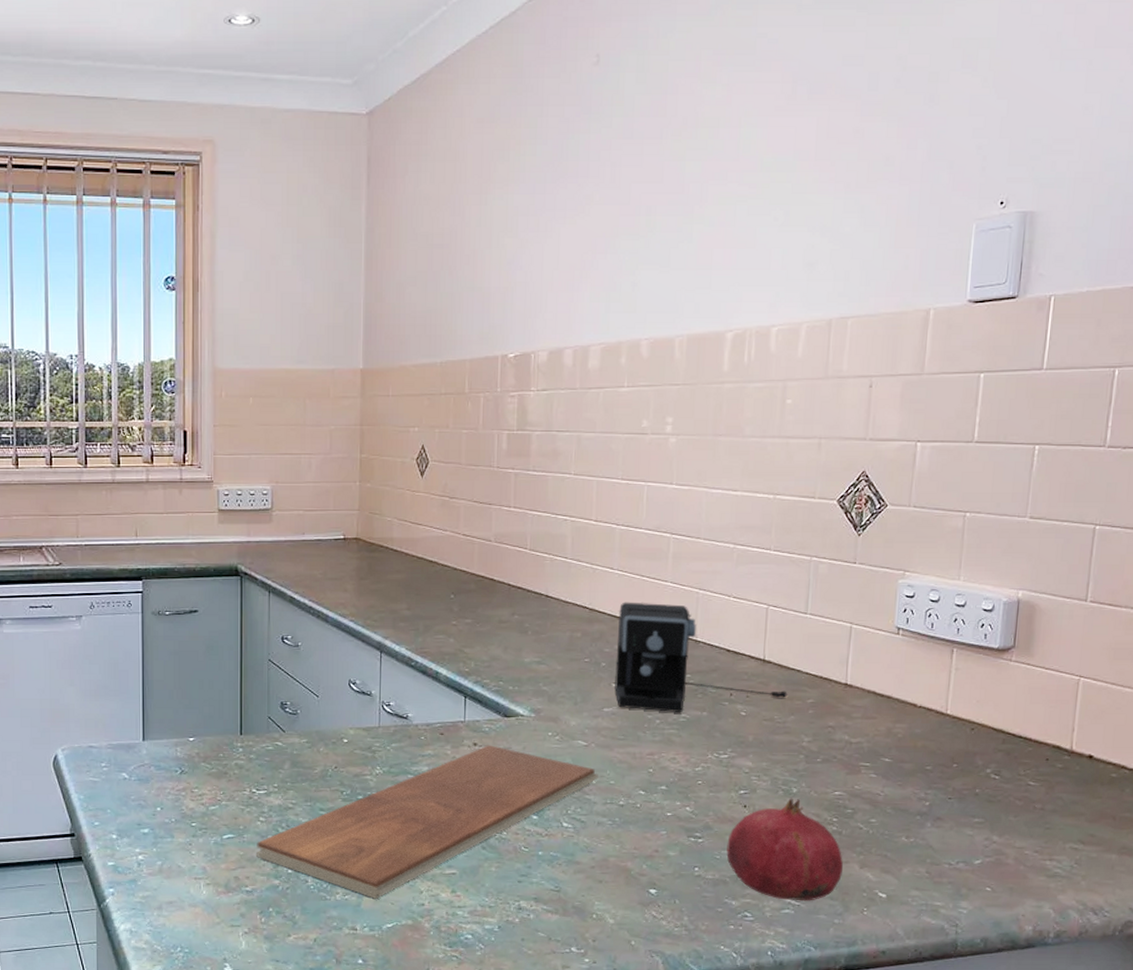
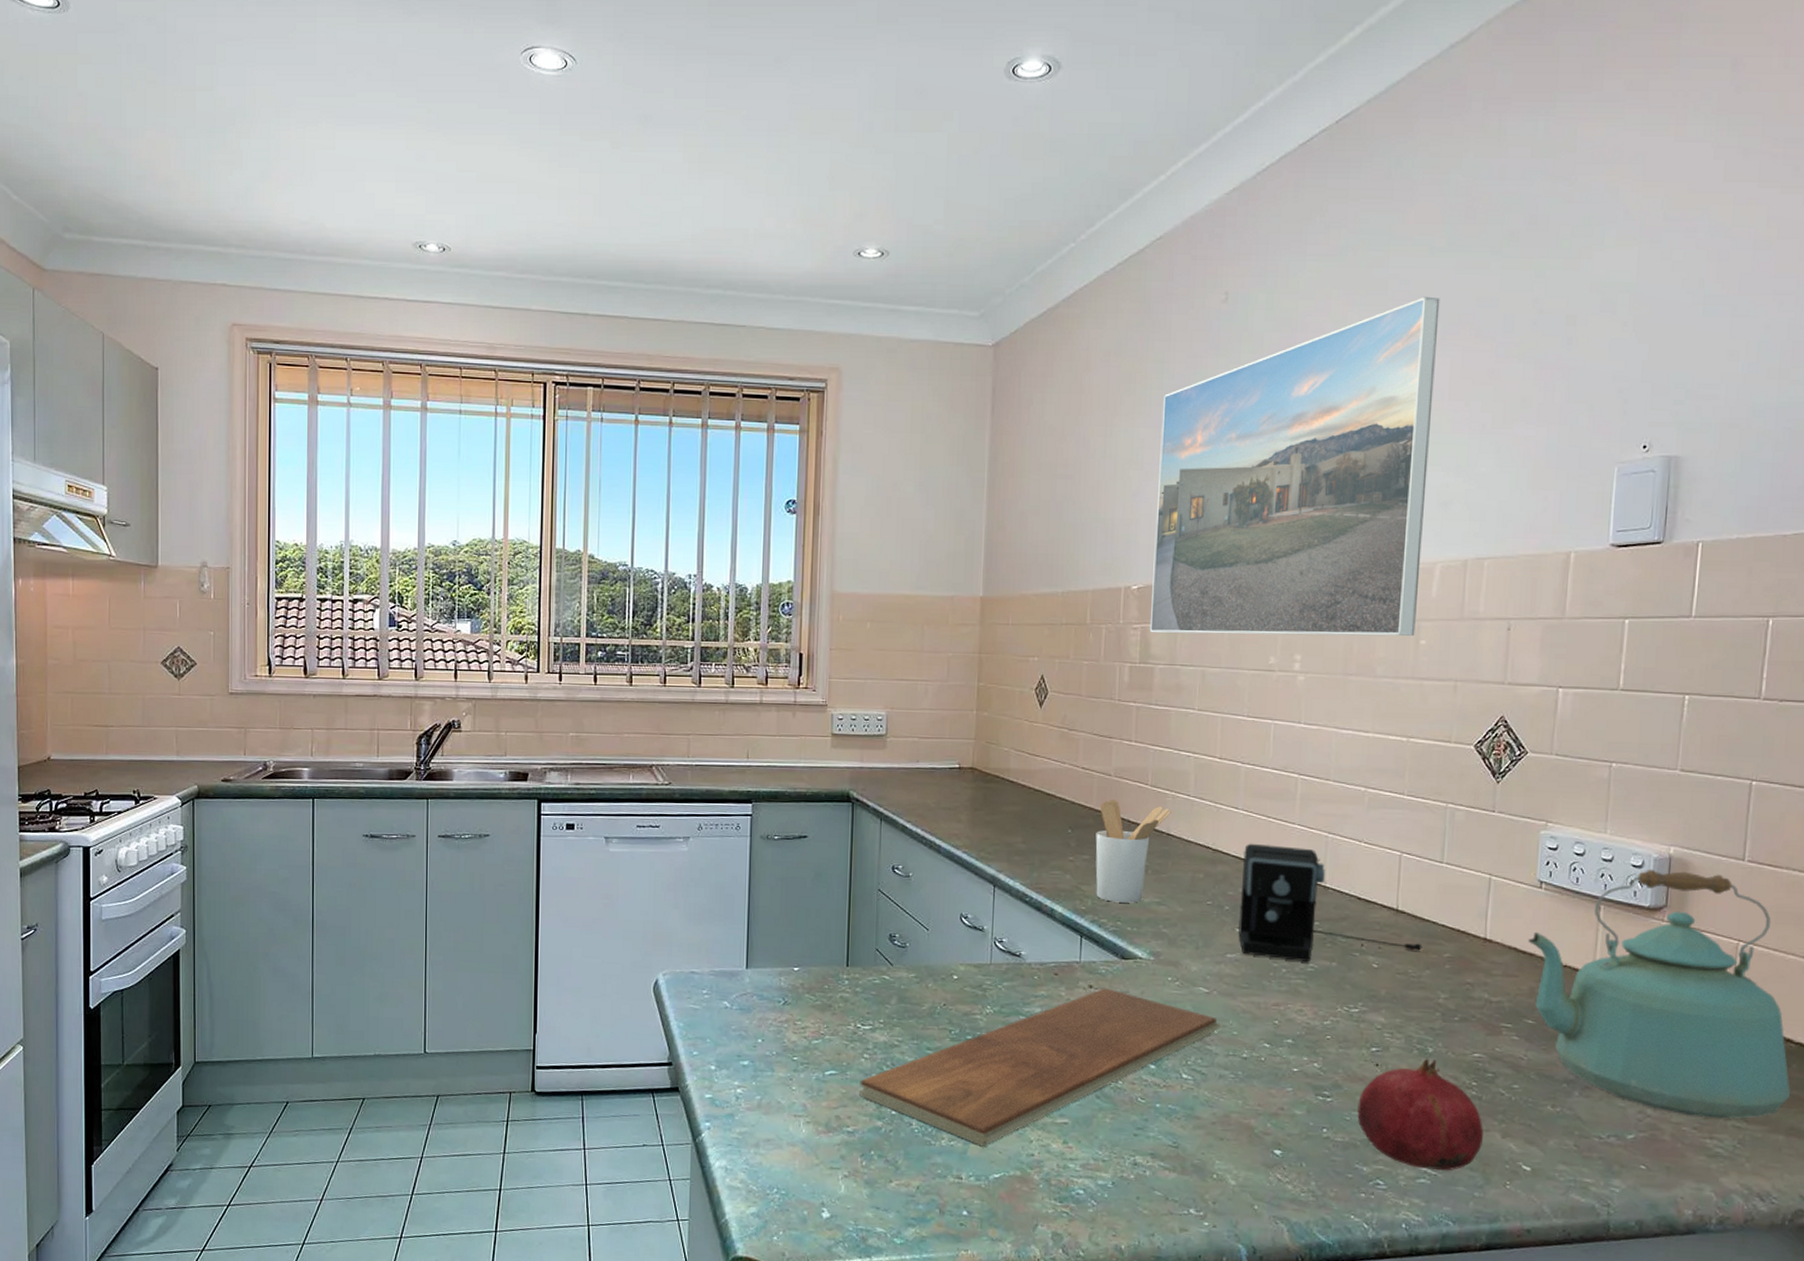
utensil holder: none [477,565,549,663] -> present [1095,800,1171,903]
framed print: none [527,55,807,400] -> present [1150,296,1440,637]
kettle: none [886,612,1124,842] -> present [1528,869,1791,1119]

